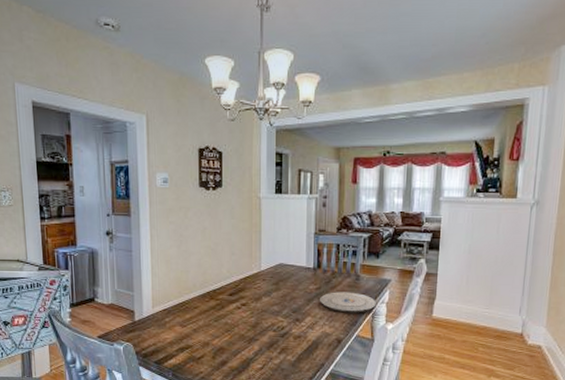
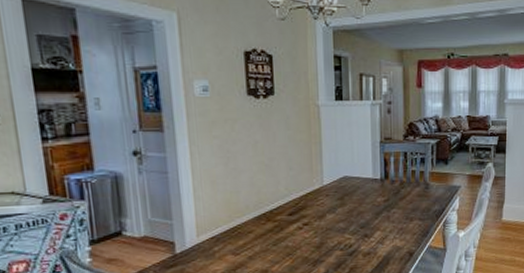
plate: present [319,292,376,313] -> none [388,201,447,224]

